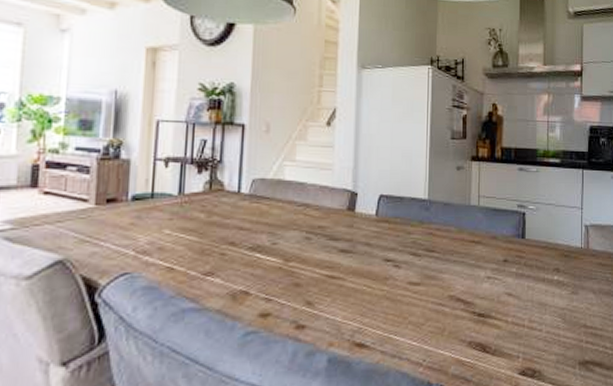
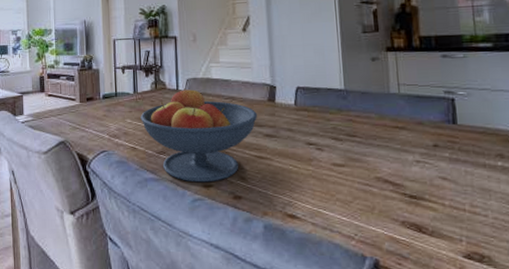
fruit bowl: none [184,191,334,311] -> present [140,88,258,183]

